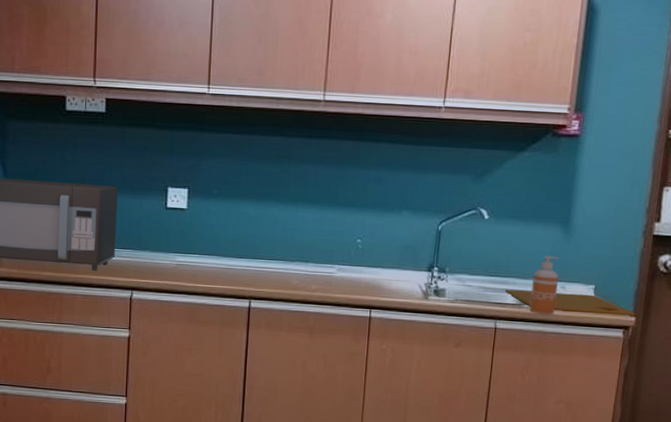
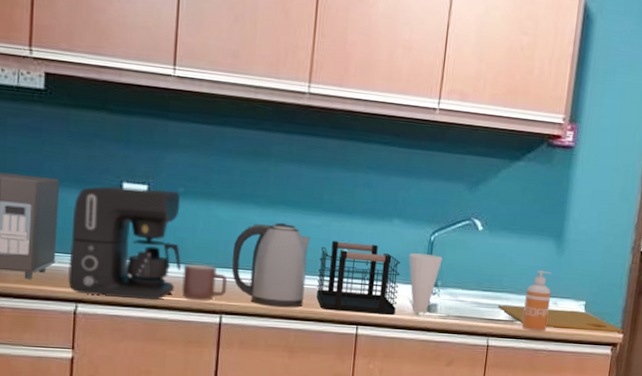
coffee maker: none [125,191,216,288] -> present [68,186,181,301]
mug: none [217,255,255,289] -> present [182,263,228,302]
kettle: none [258,217,328,294] -> present [231,222,311,309]
dish rack: none [333,232,411,300] -> present [316,240,401,316]
cup: none [418,242,450,299] -> present [409,253,443,315]

